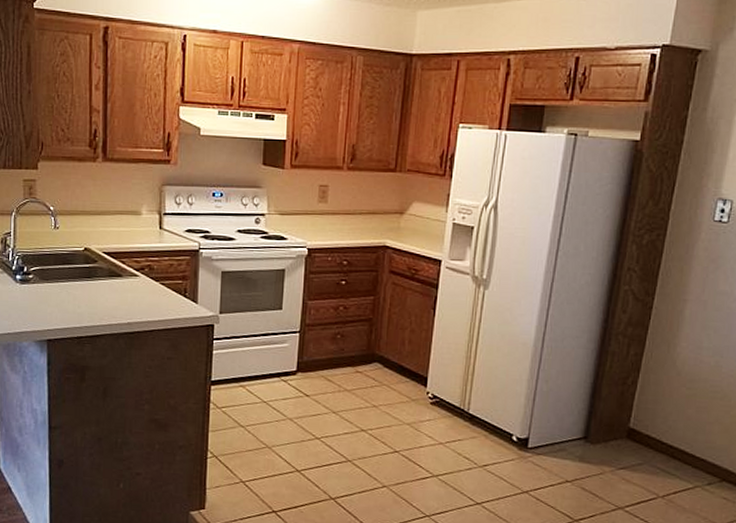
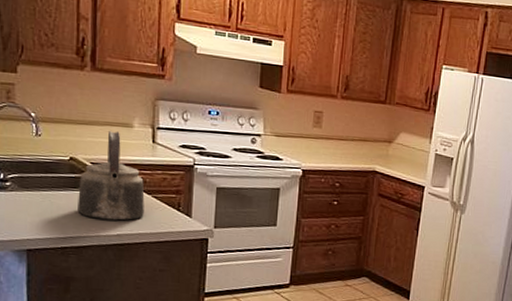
kettle: none [91,219,153,309] -> present [77,131,145,221]

